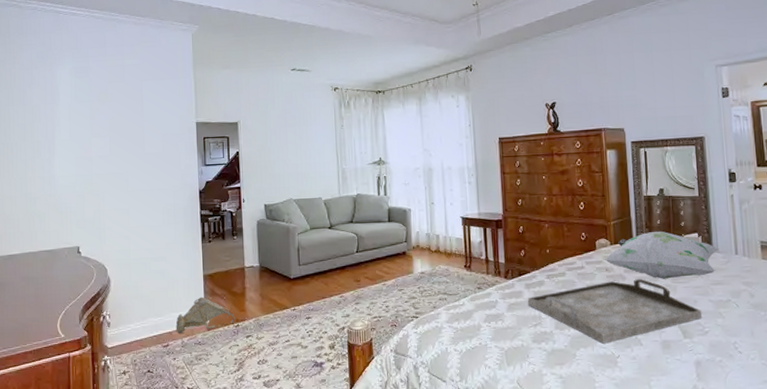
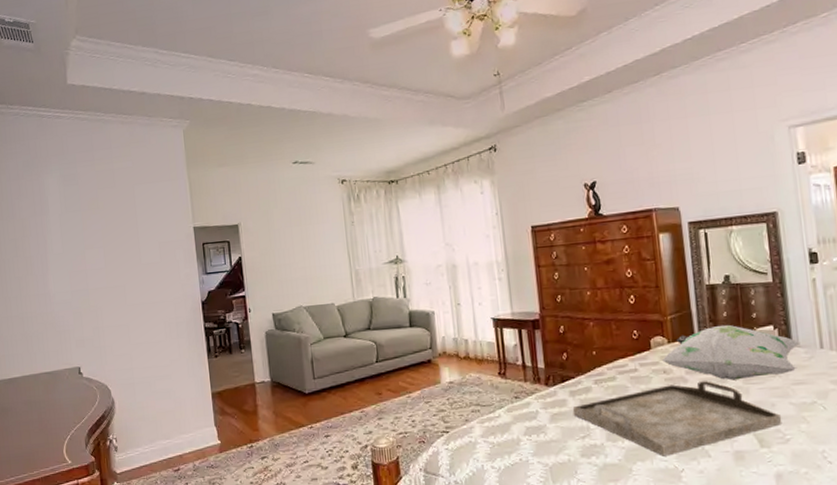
bag: present [175,296,235,333] -> none [186,416,248,456]

